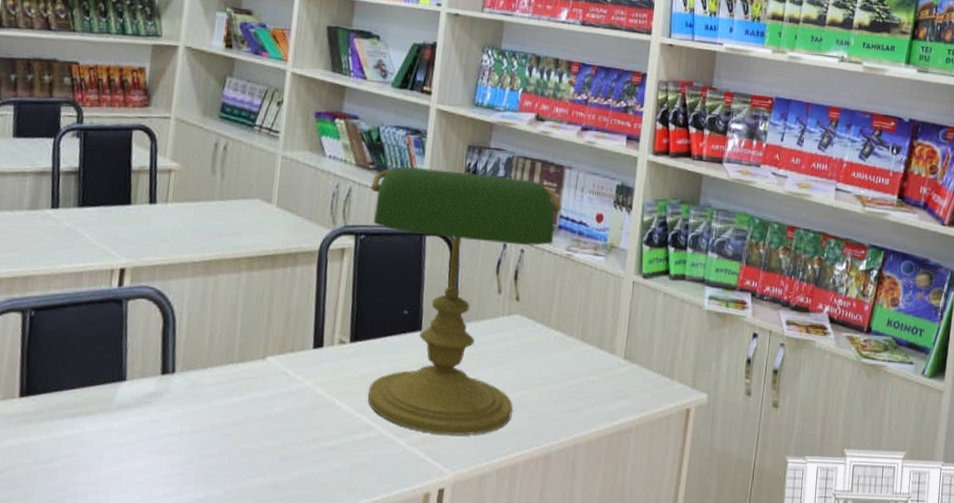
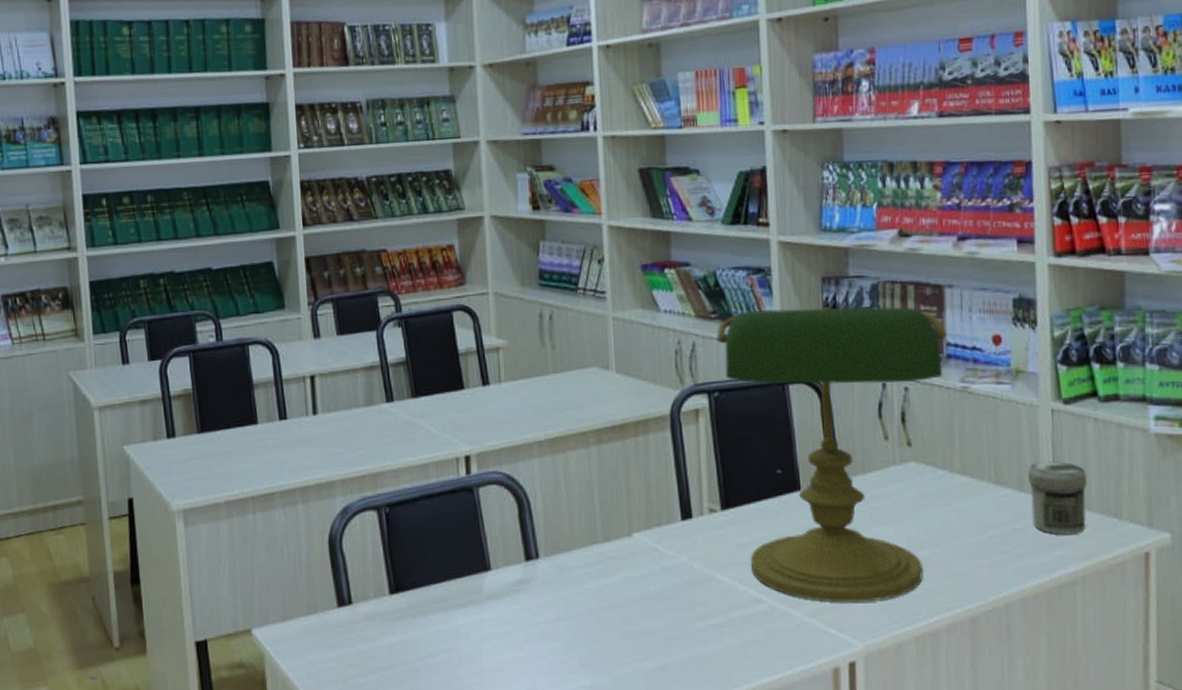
jar: none [605,325,652,389] -> present [1028,461,1087,535]

